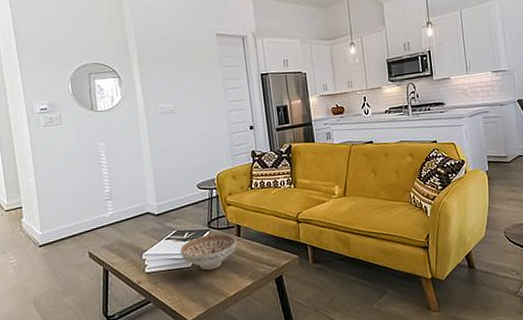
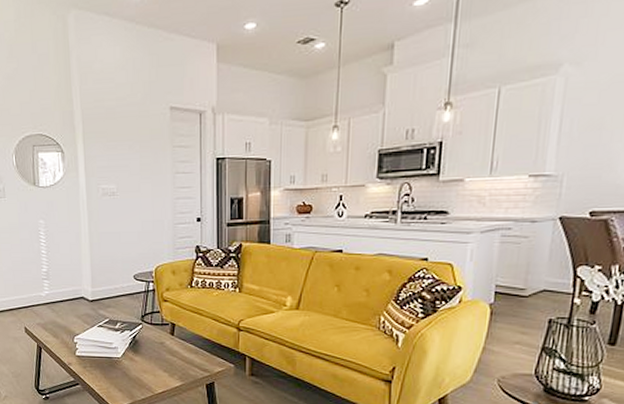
decorative bowl: present [180,233,237,271] -> none [112,328,169,364]

